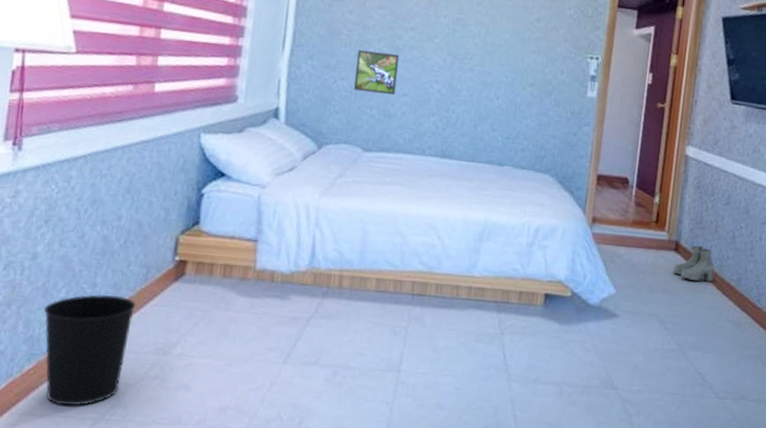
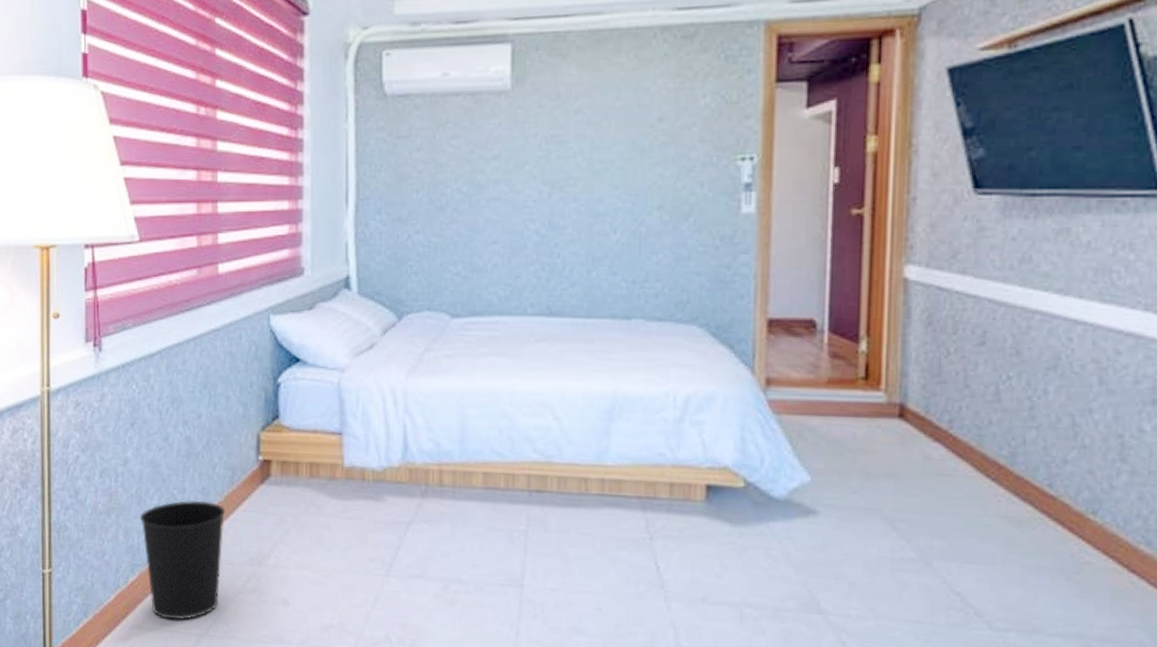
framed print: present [354,50,400,96] -> none [431,193,483,245]
boots: present [673,245,715,282] -> none [900,408,969,460]

